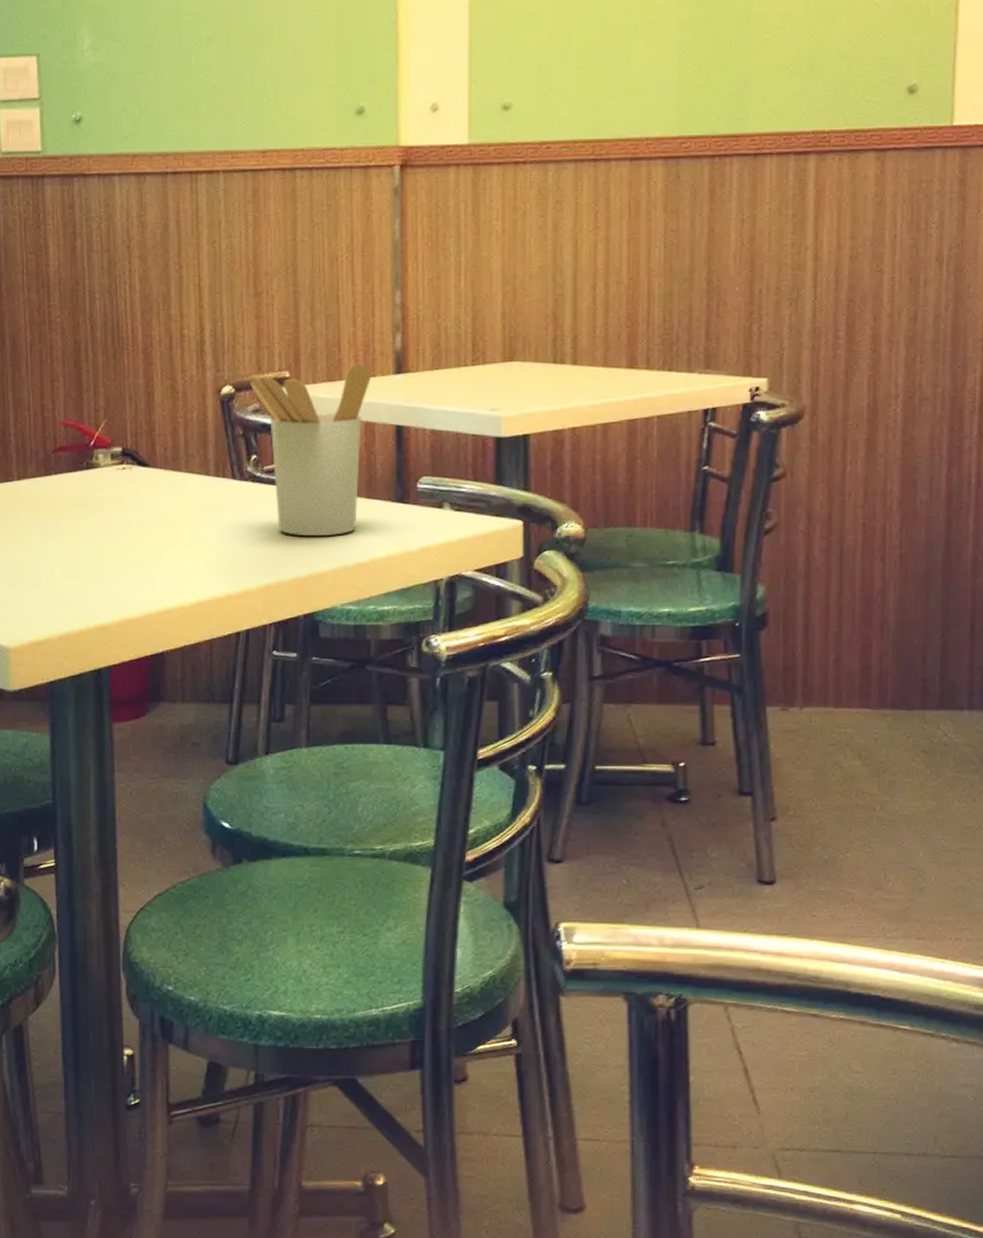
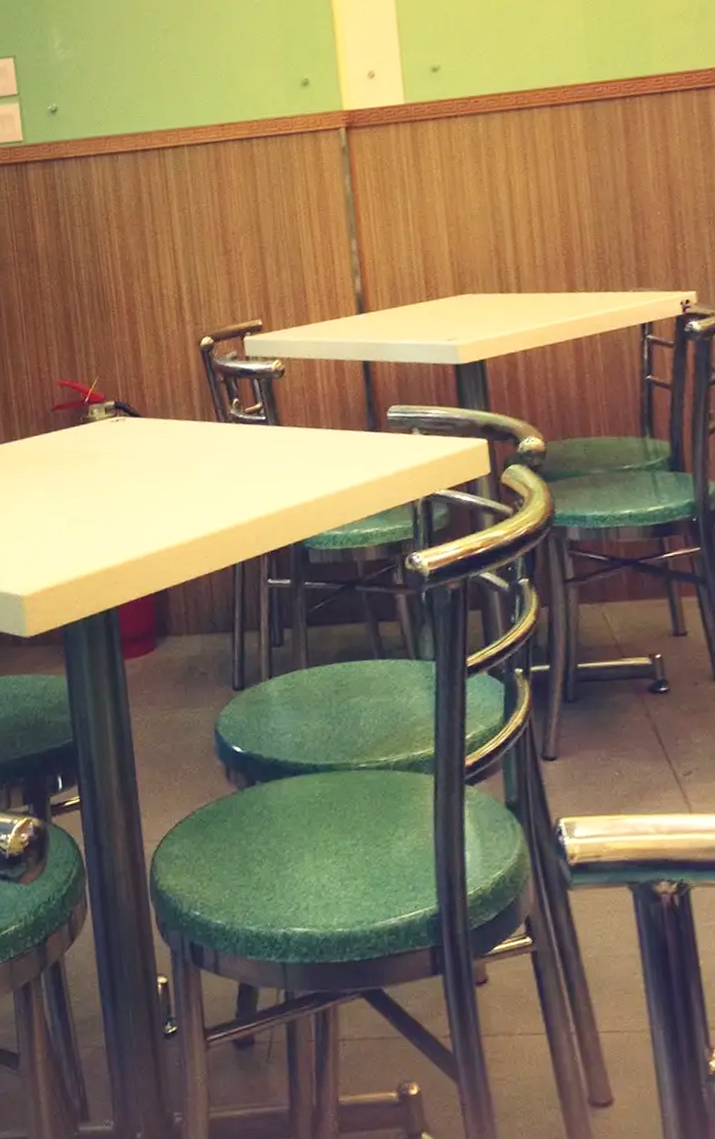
utensil holder: present [250,363,372,537] -> none [226,307,337,470]

